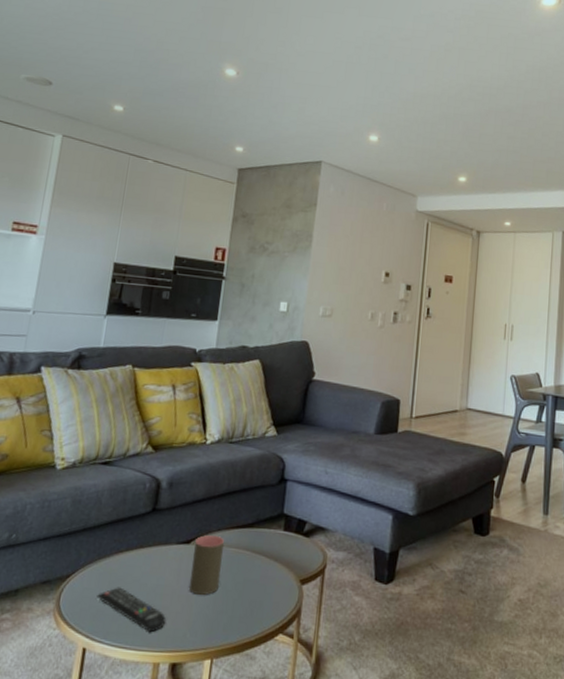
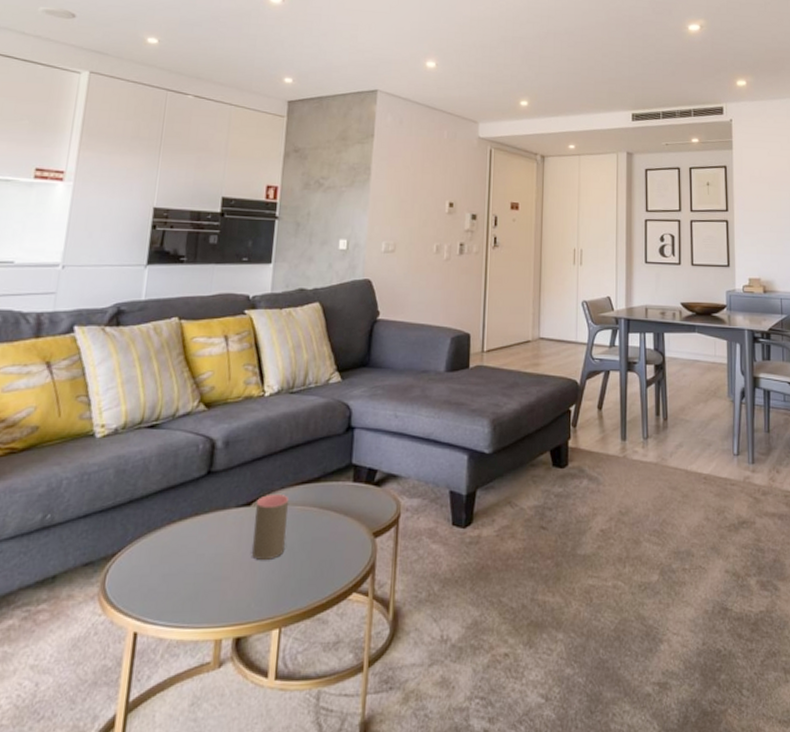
remote control: present [97,587,166,633] -> none [147,561,228,607]

